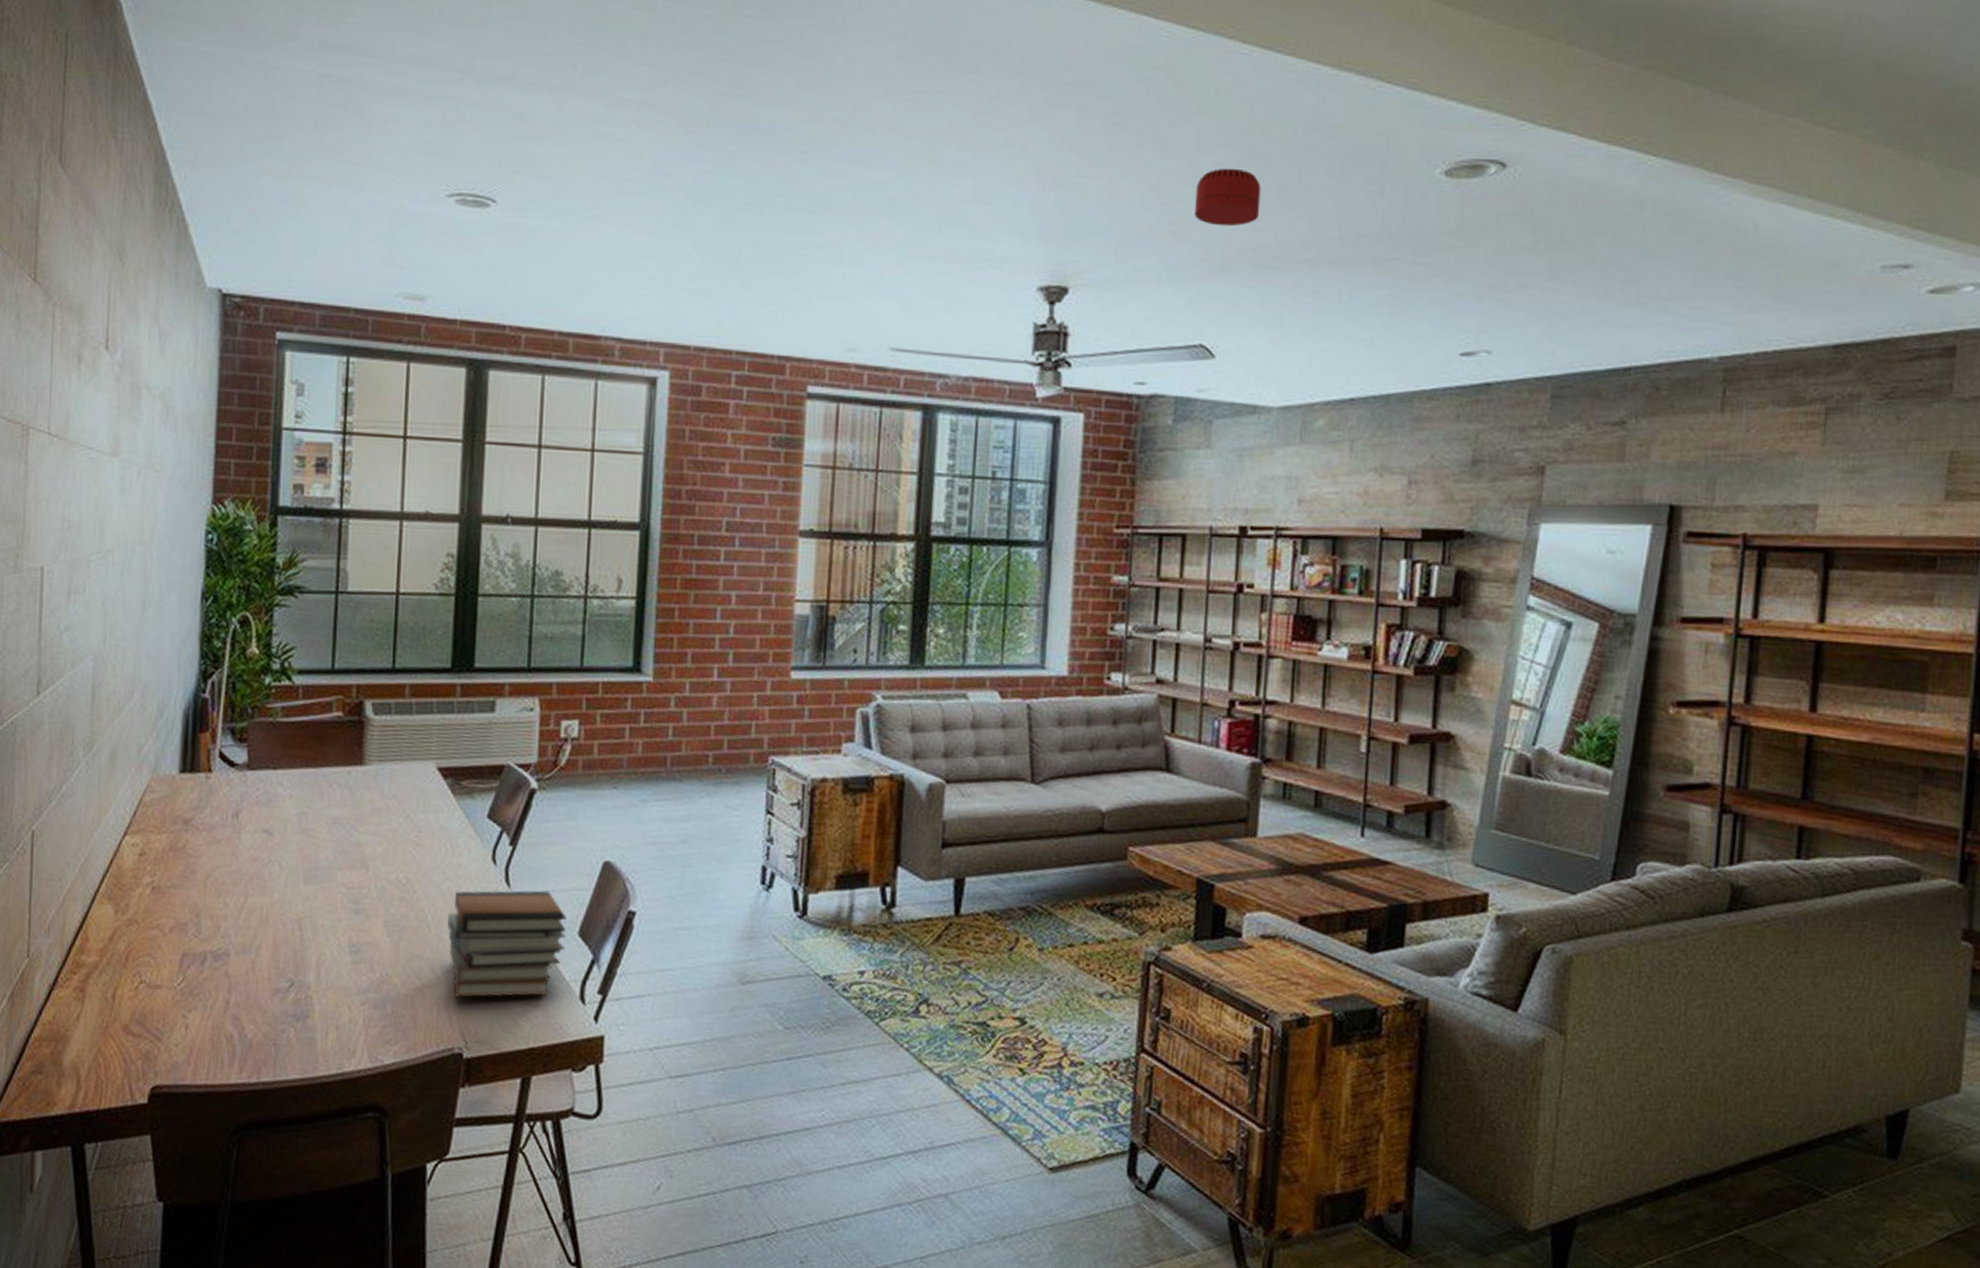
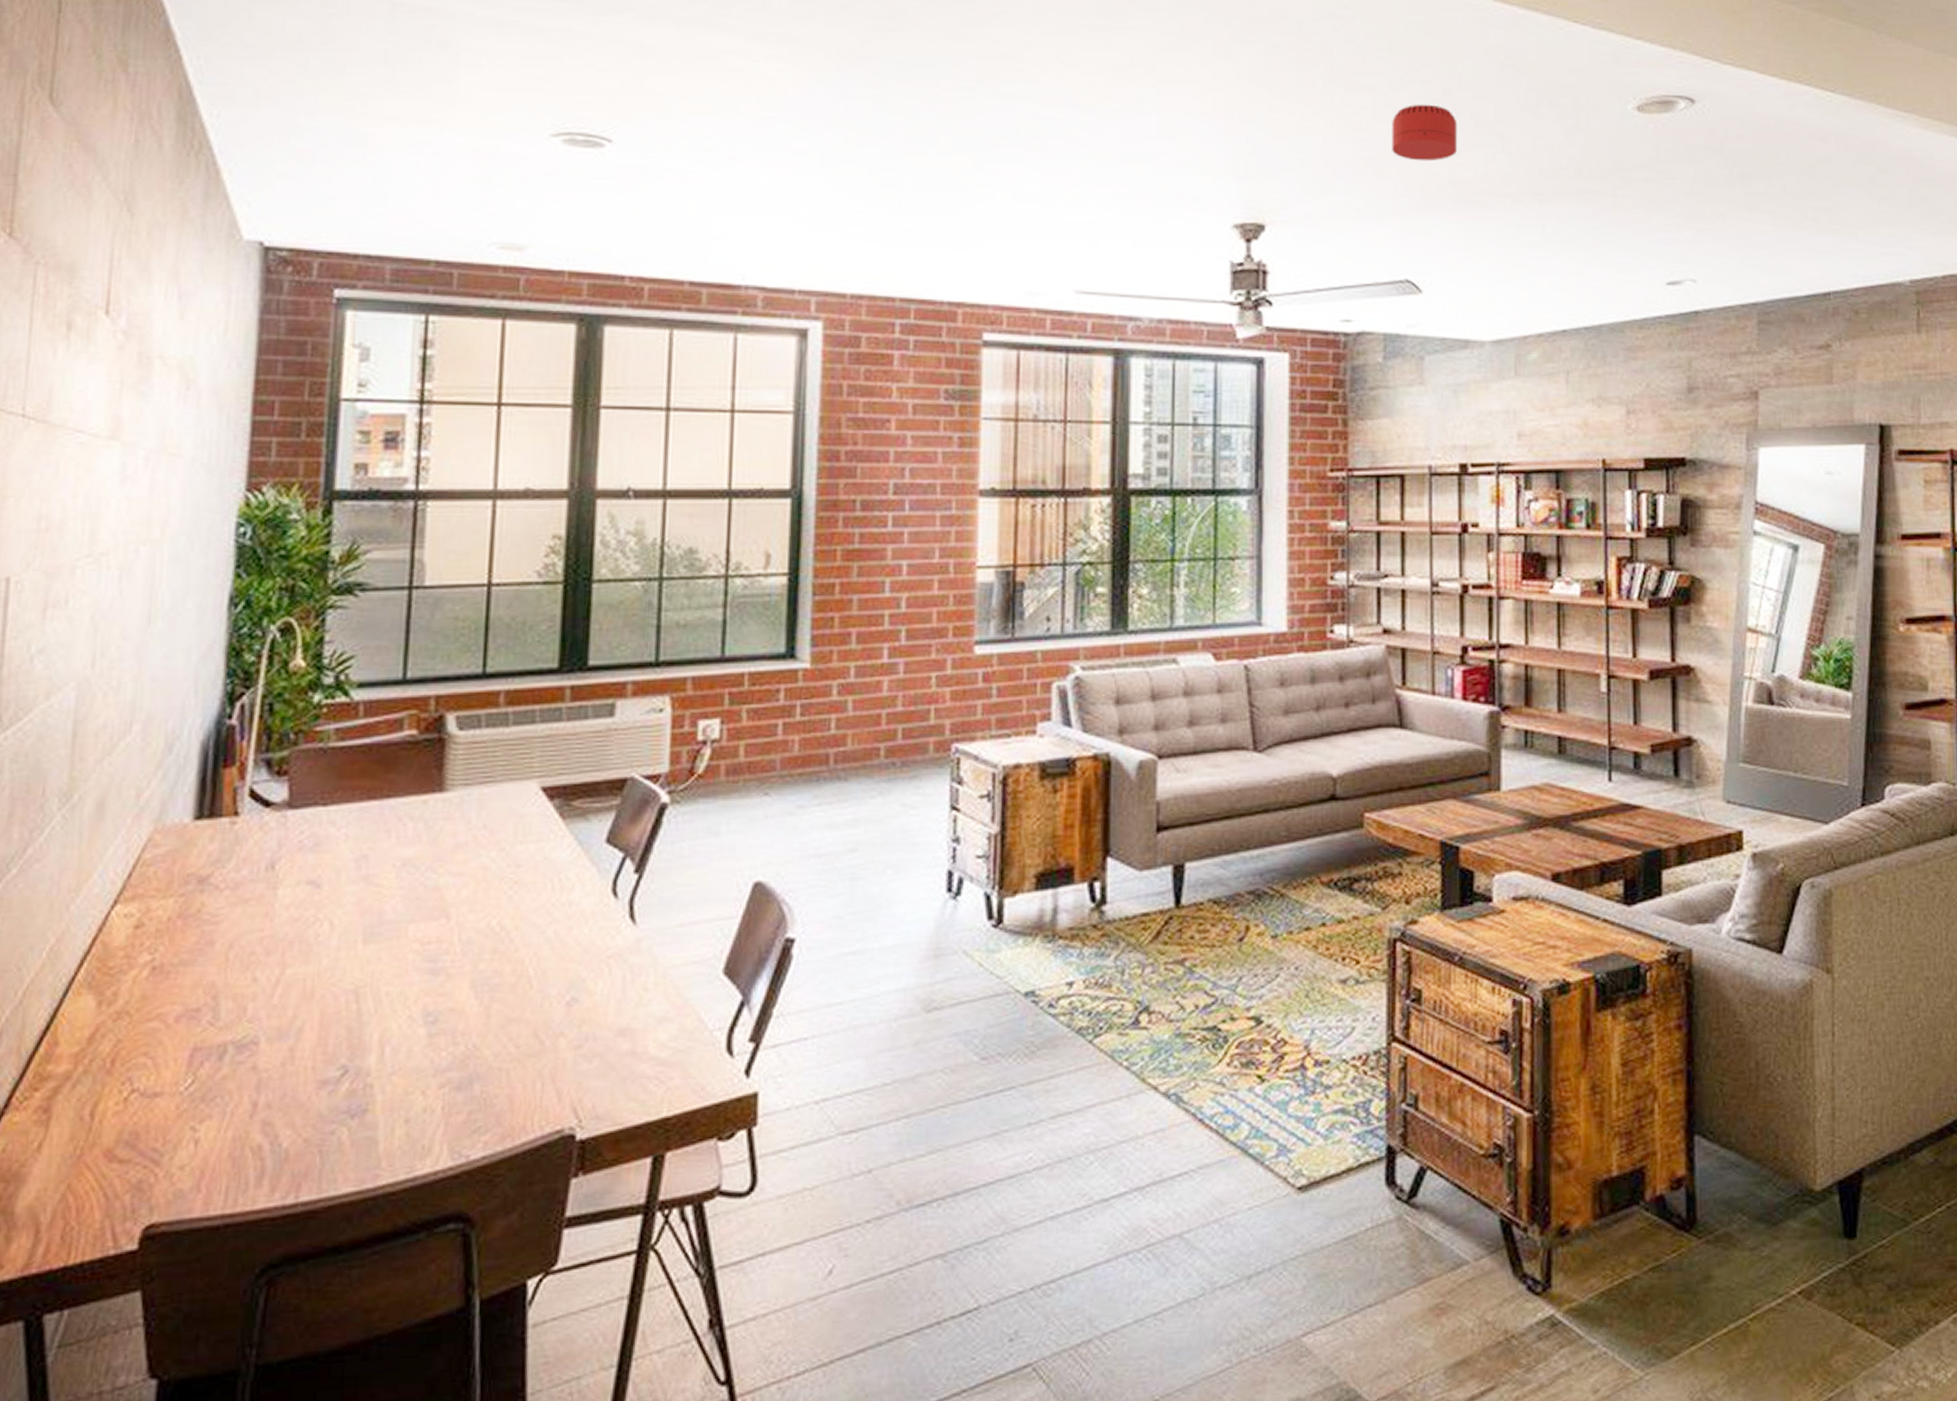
book stack: present [448,890,566,998] -> none [555,924,708,1066]

